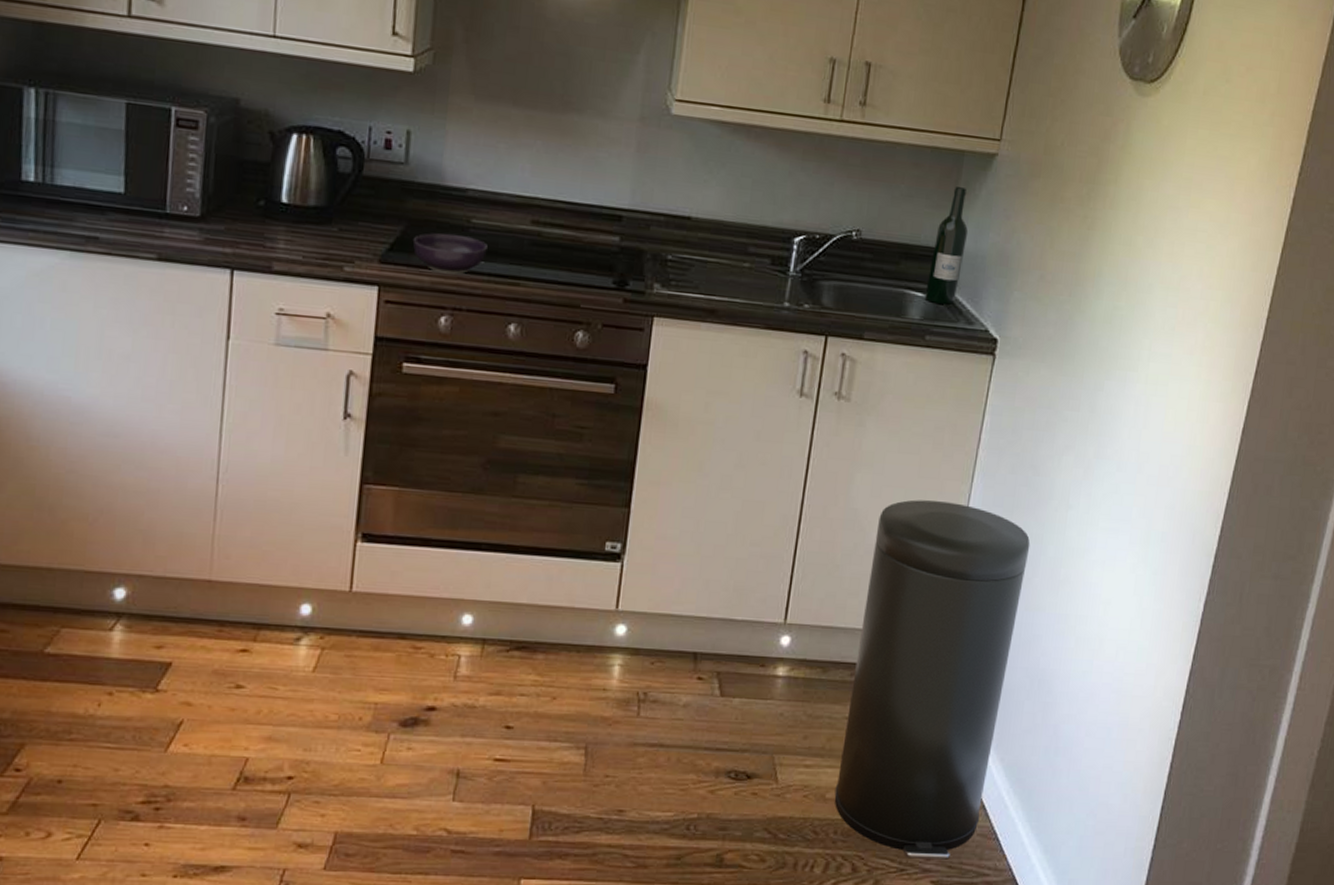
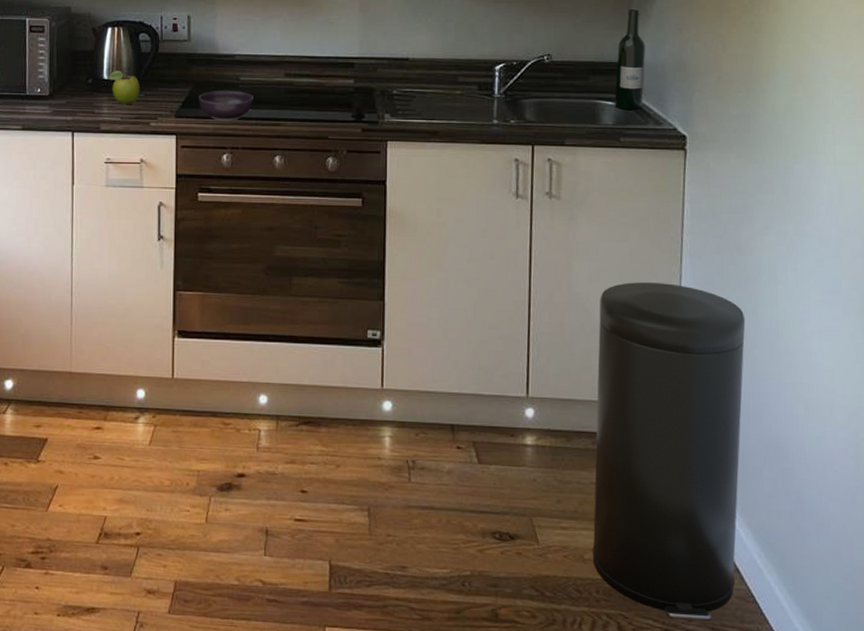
fruit: none [289,193,334,240] -> present [109,71,141,104]

